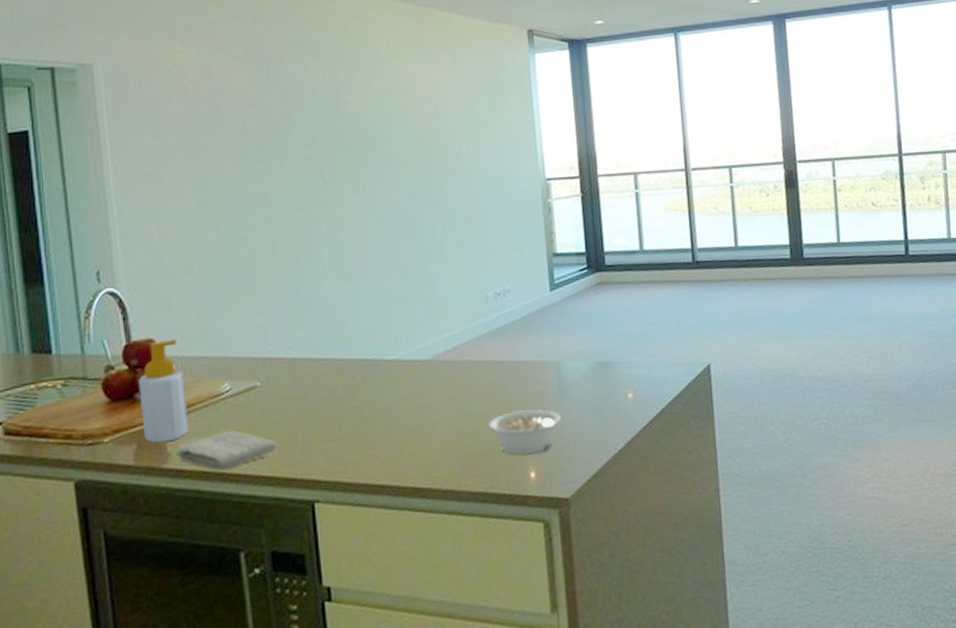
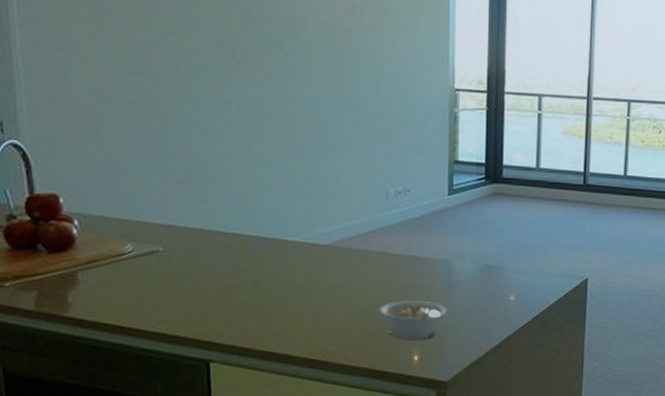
soap bottle: present [139,339,189,443] -> none [41,197,90,293]
washcloth: present [176,429,277,471] -> none [77,288,176,324]

